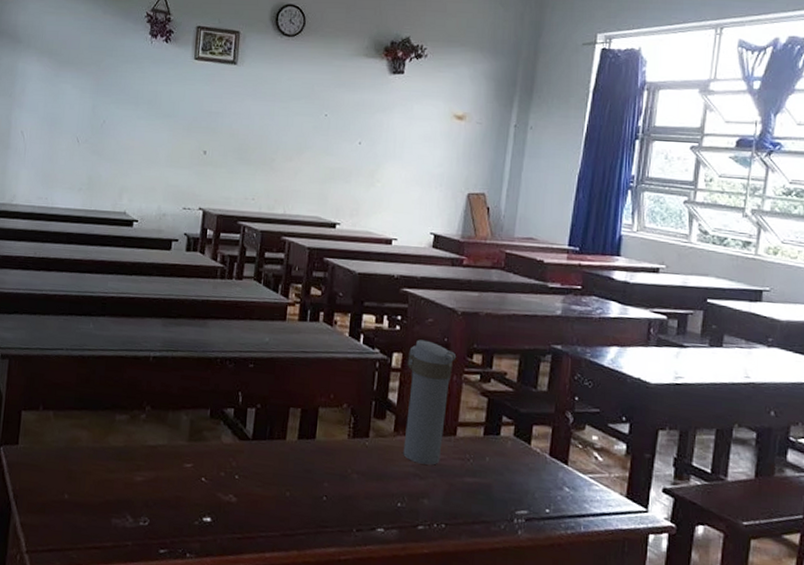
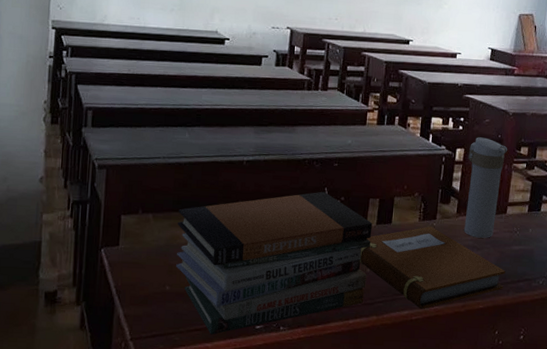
book stack: none [76,396,293,556] -> present [176,191,373,335]
notebook: none [277,445,457,548] -> present [359,226,506,309]

